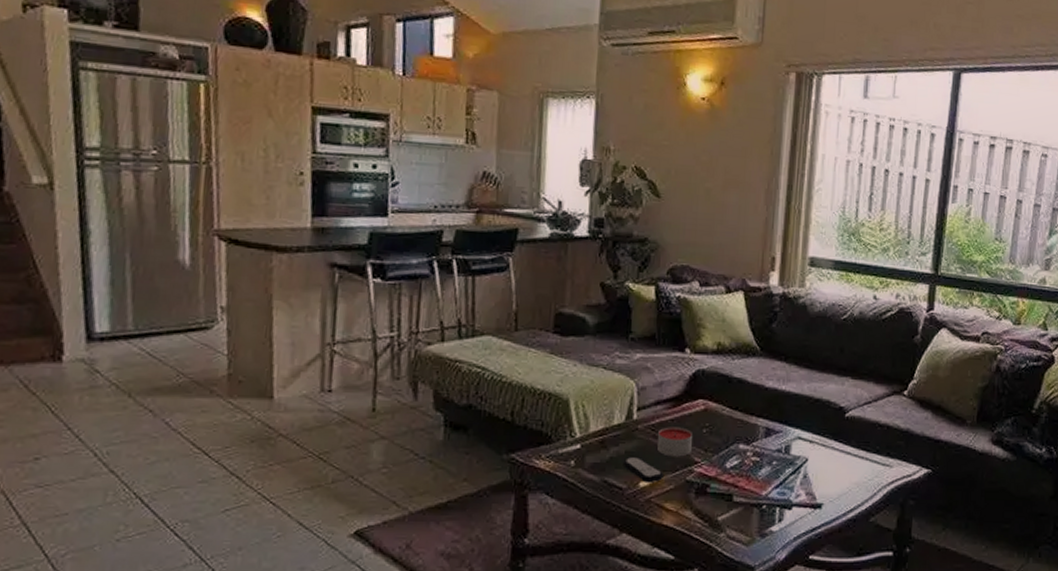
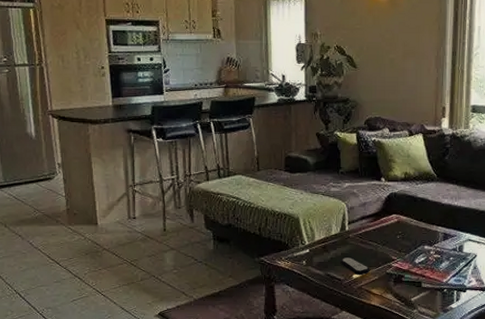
candle: present [657,427,692,457] -> none [365,235,389,256]

